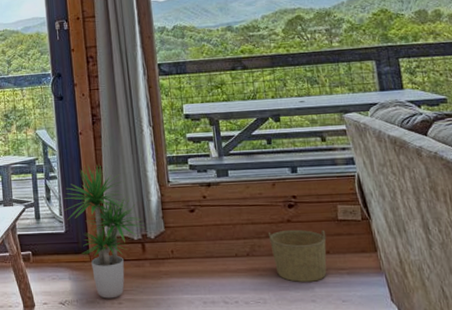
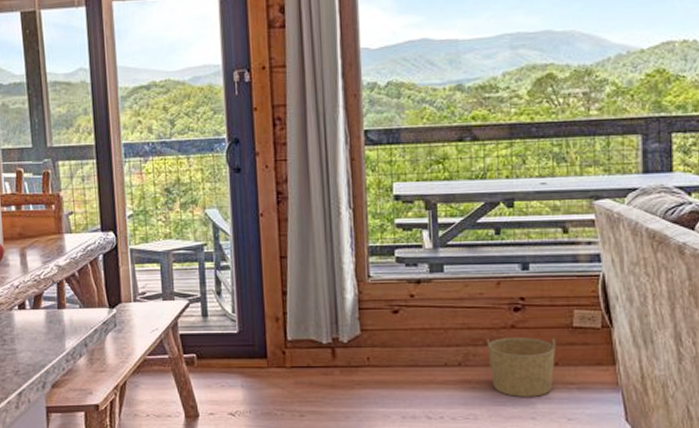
potted plant: present [63,163,145,299] -> none [237,252,336,410]

